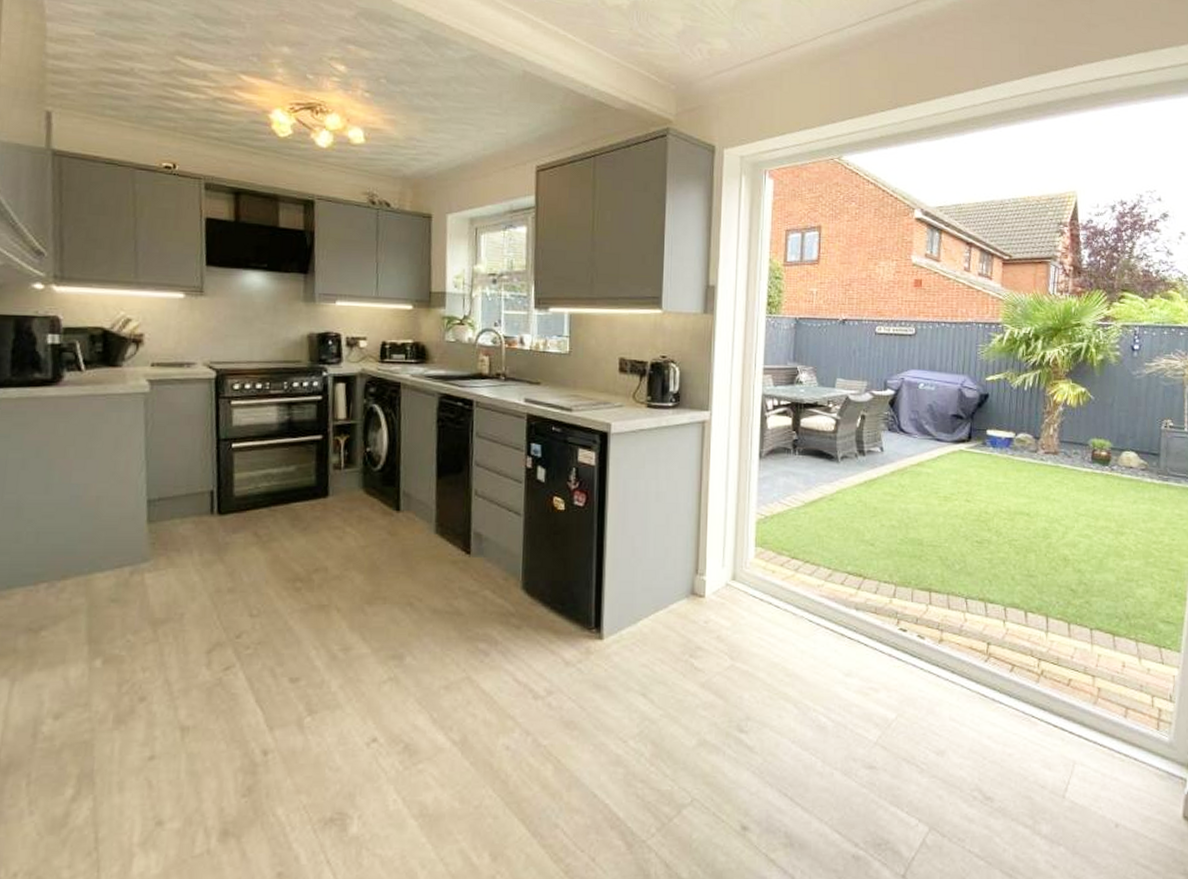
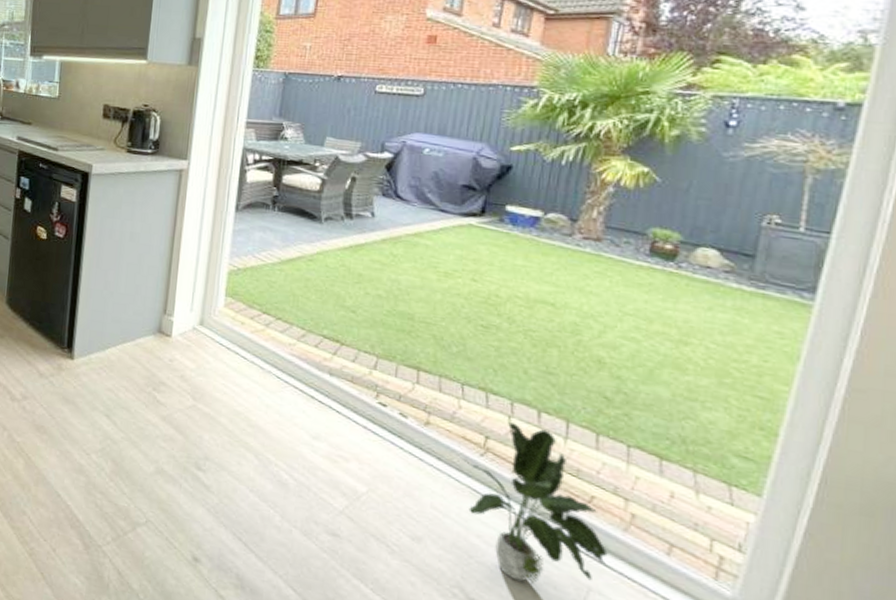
potted plant: none [971,626,1085,771] -> present [463,422,608,585]

